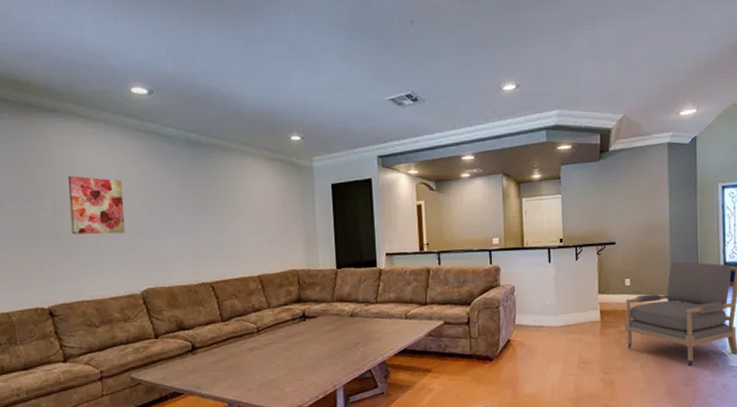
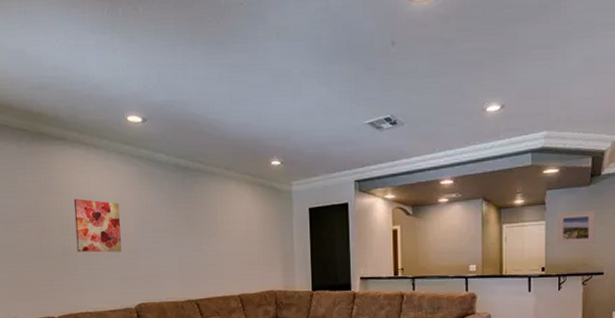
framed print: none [572,185,607,218] -> present [557,211,596,246]

